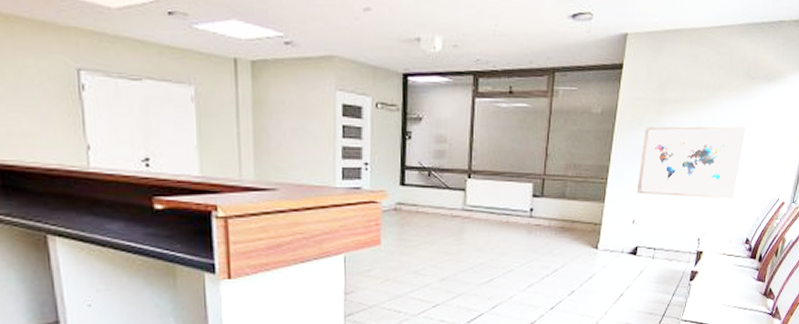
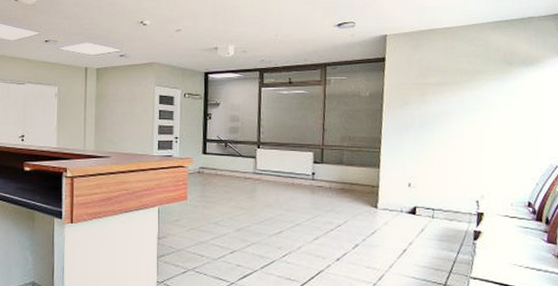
wall art: present [636,126,747,199] -> none [409,103,511,166]

